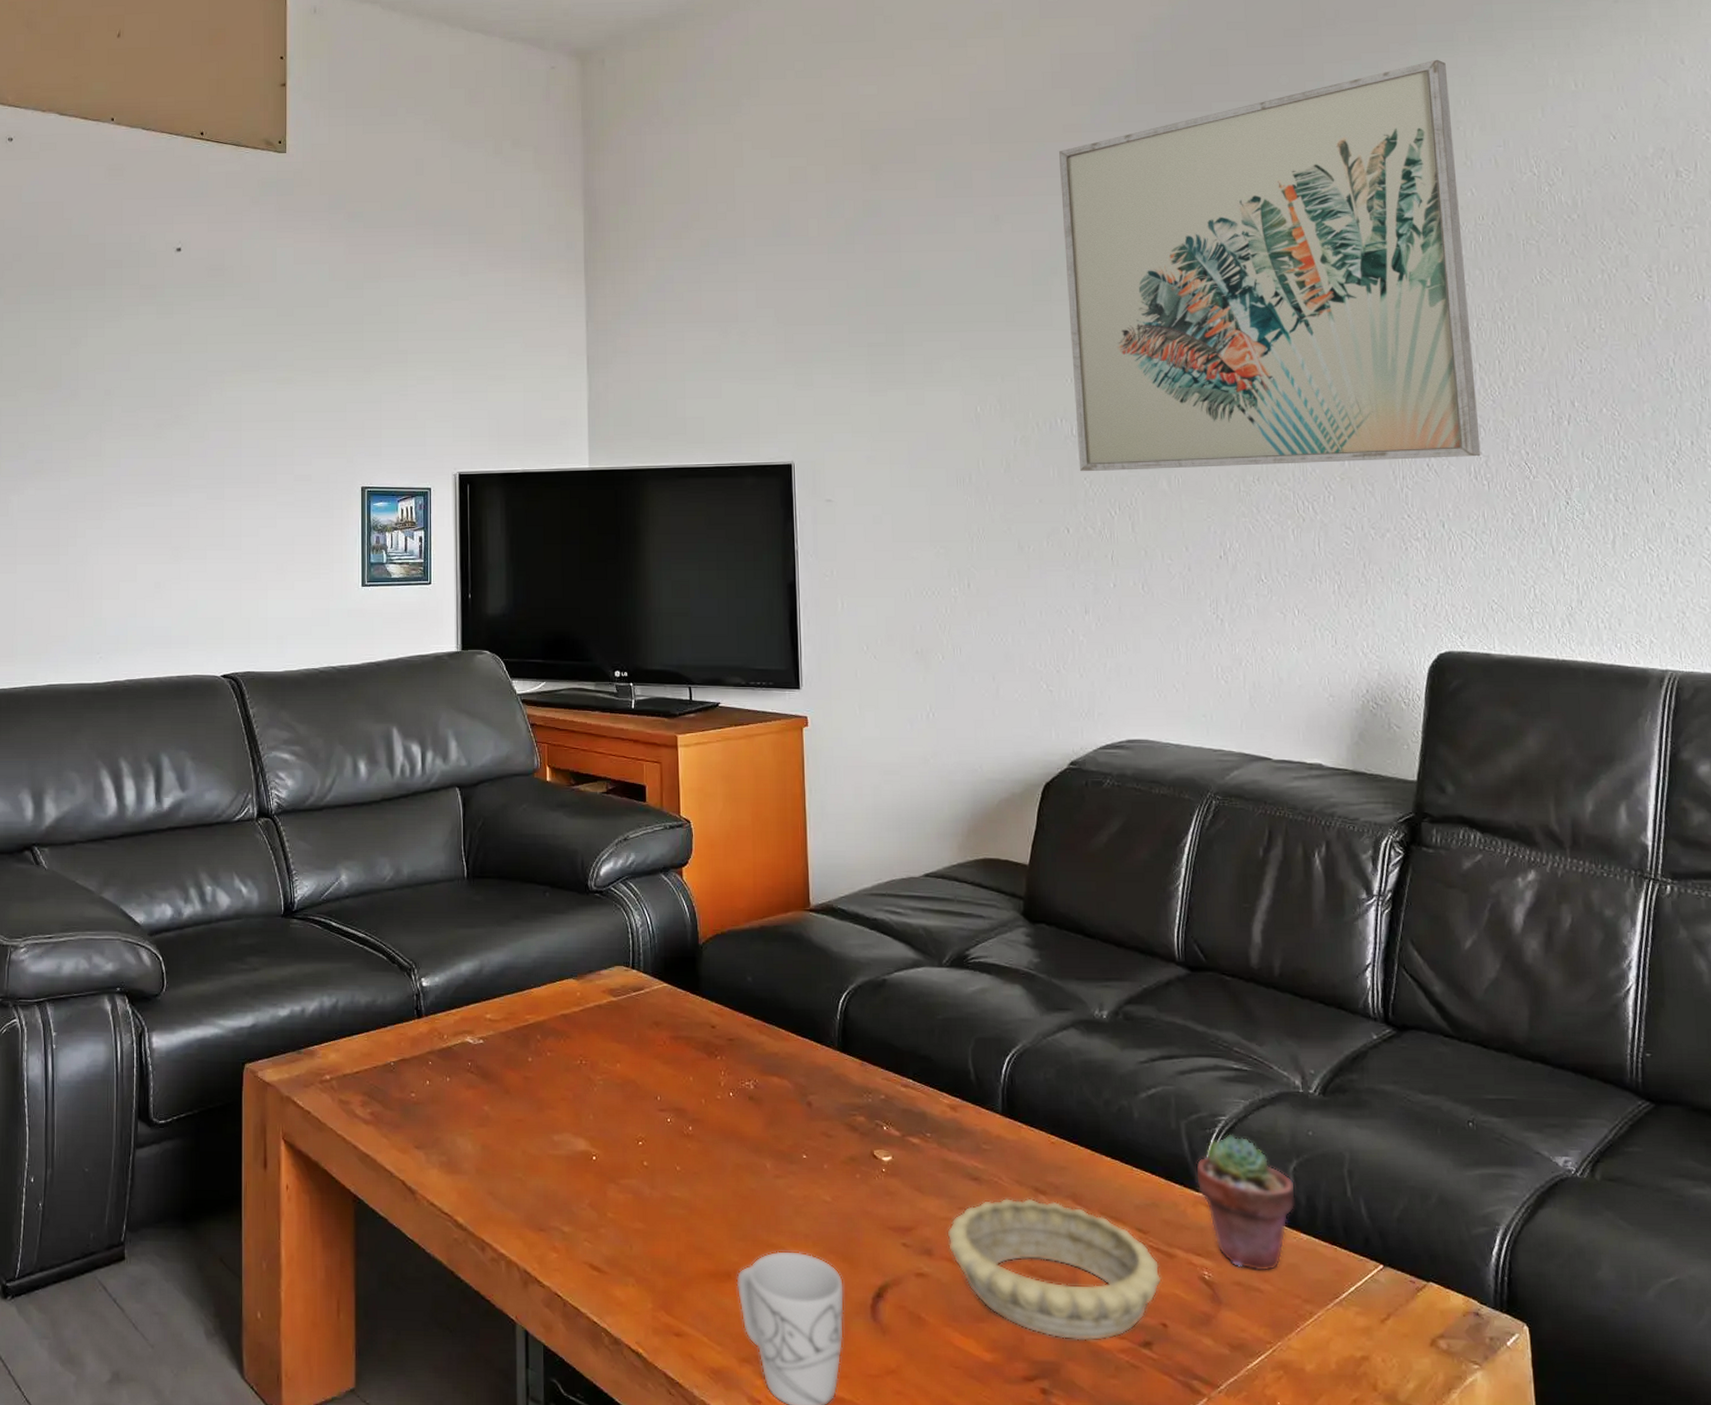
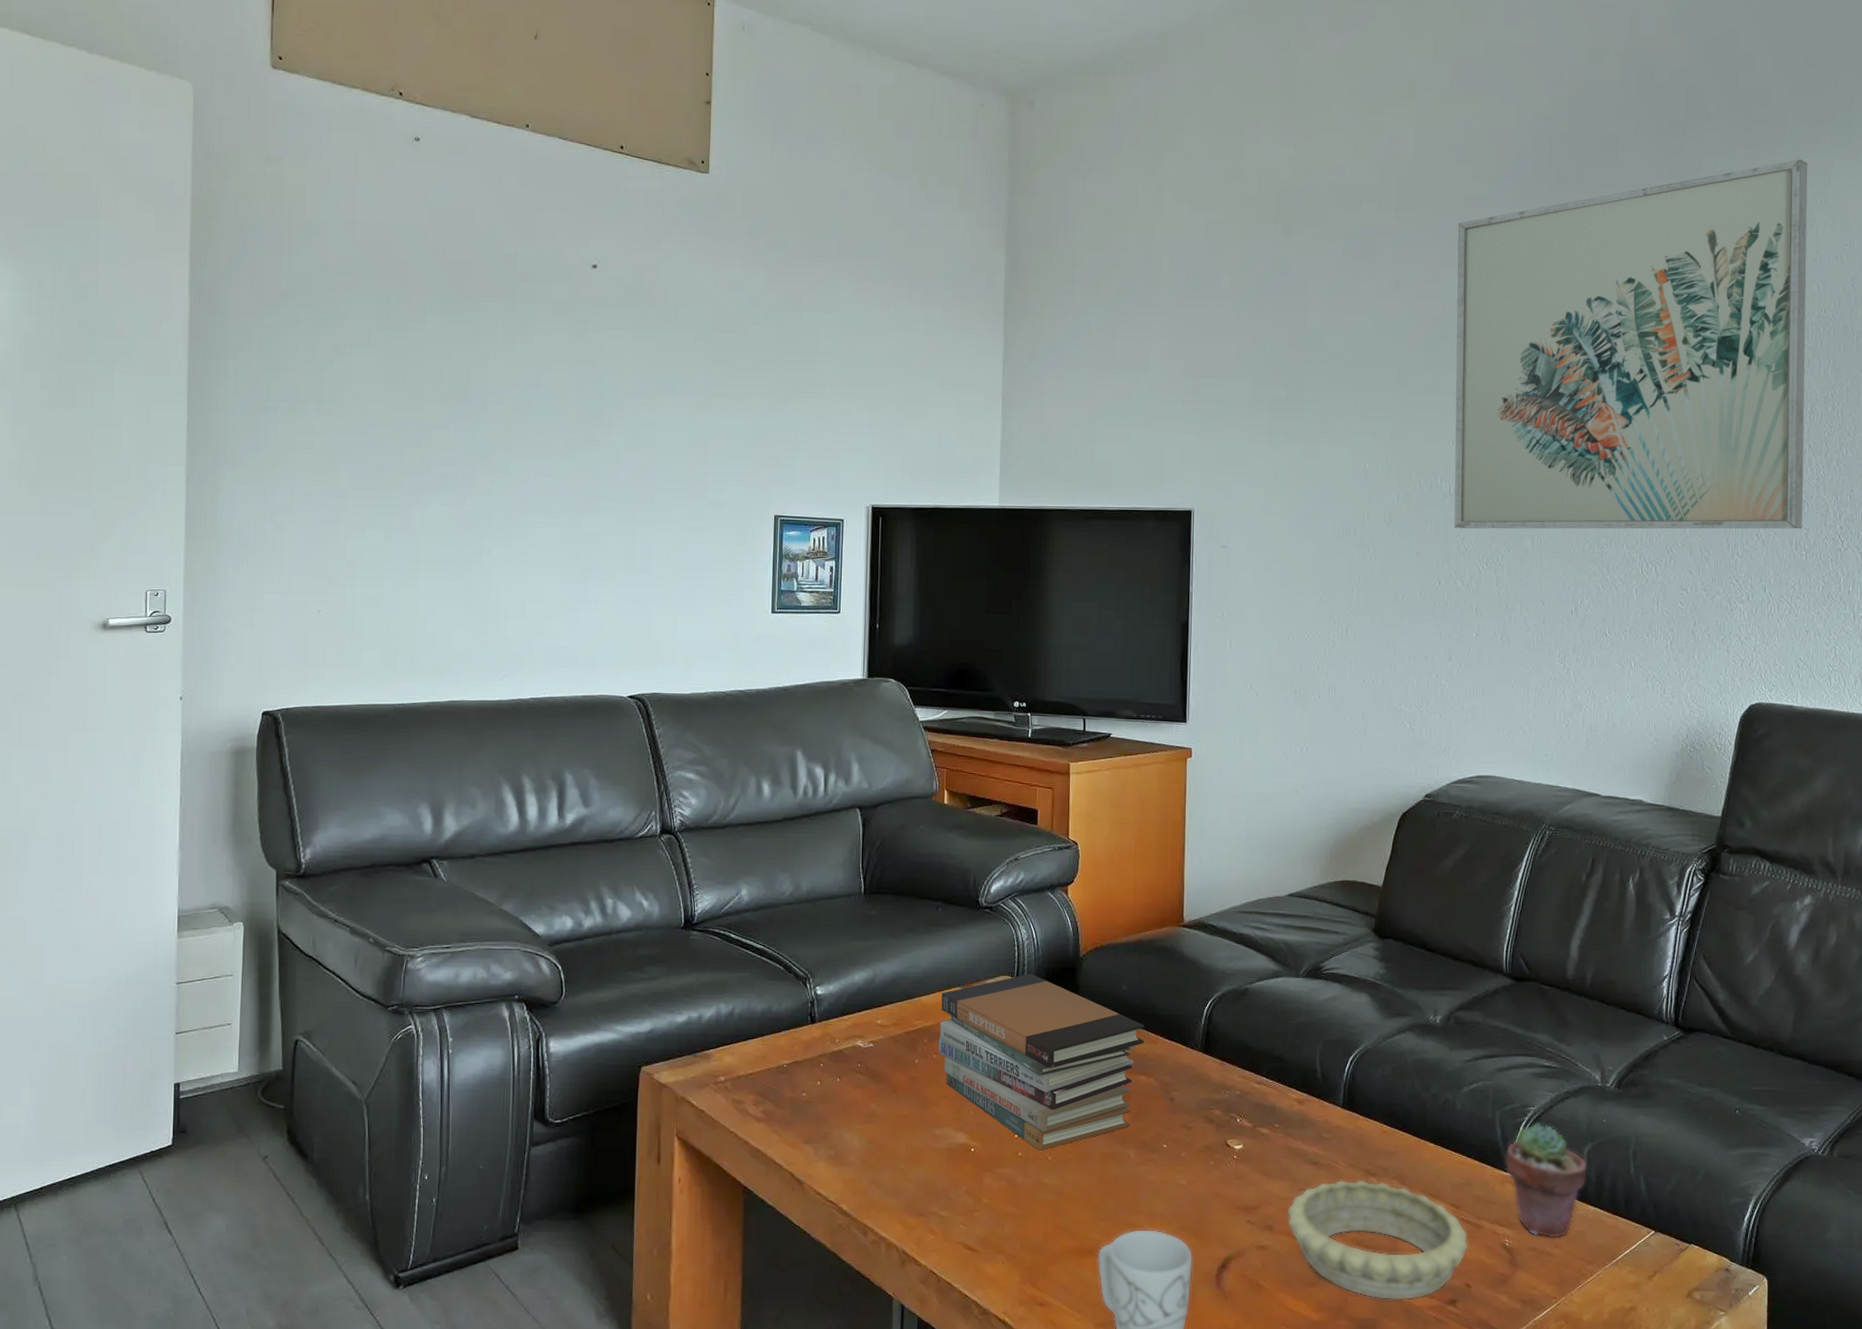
book stack: none [552,963,774,1160] -> present [939,973,1144,1151]

